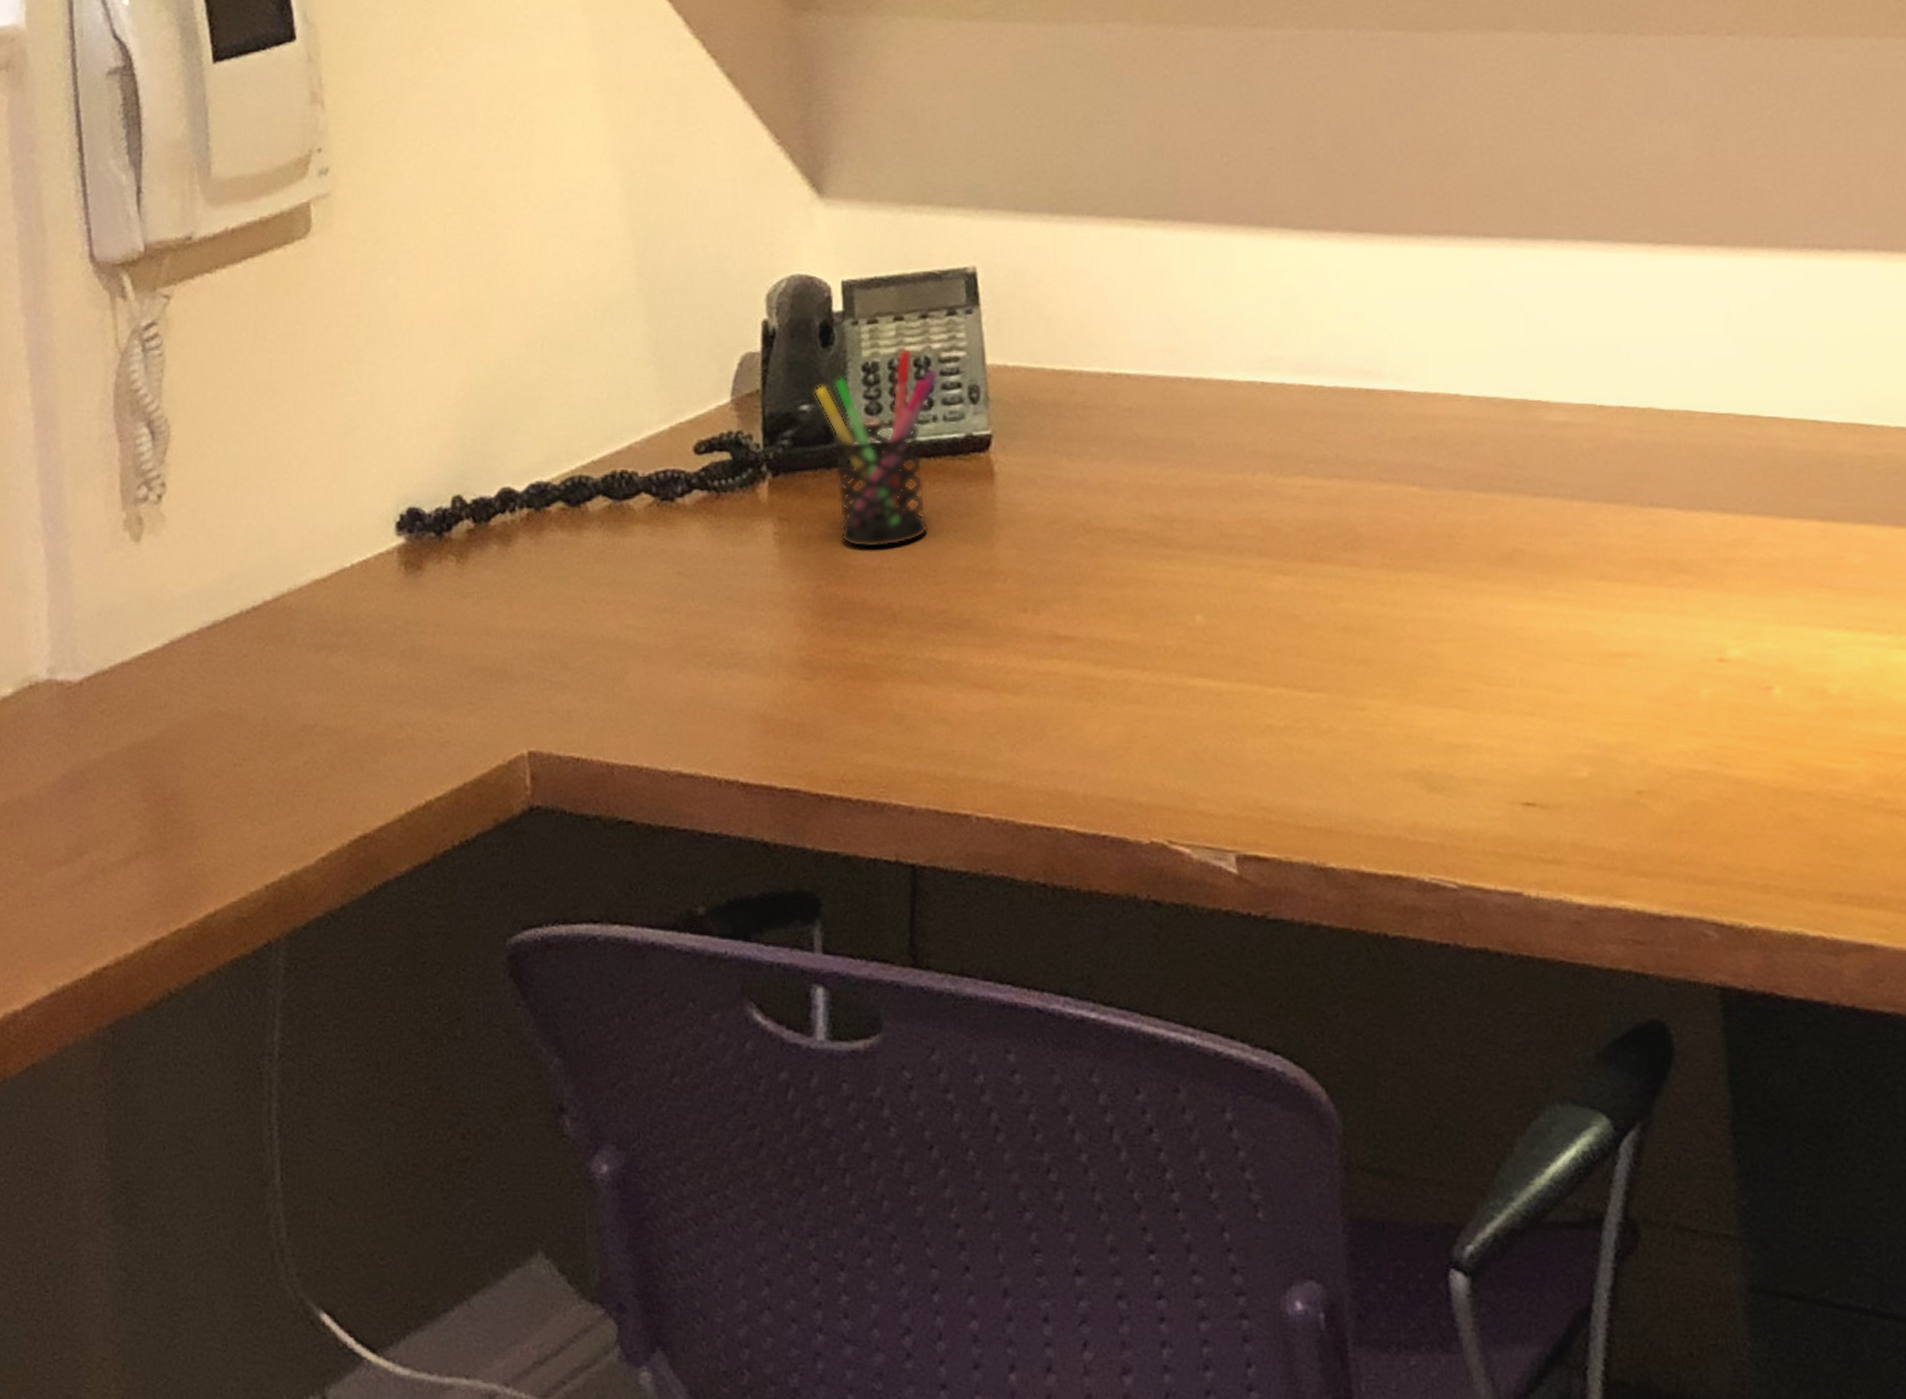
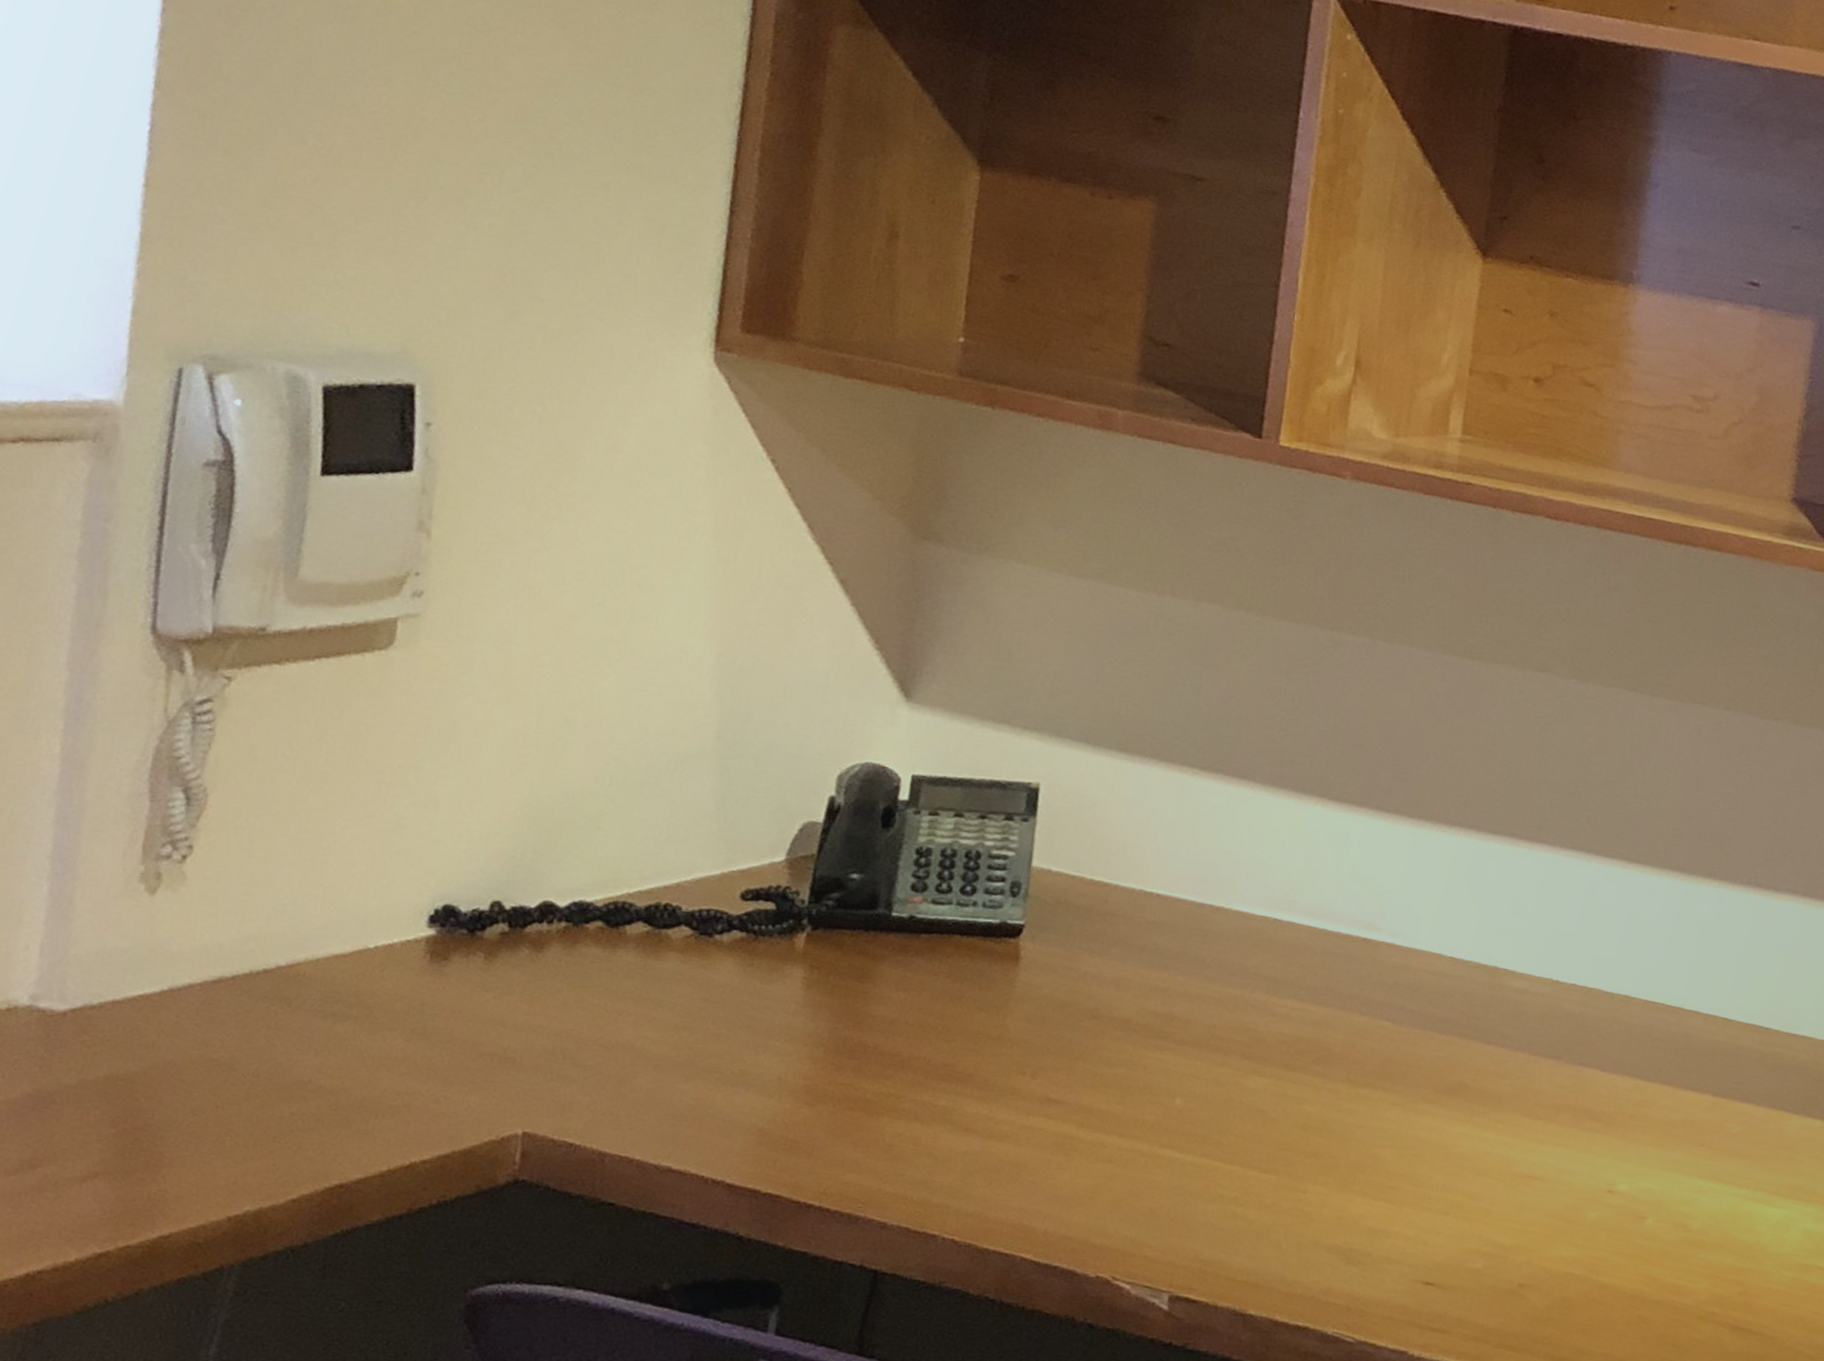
pen holder: present [814,348,939,549] -> none [865,840,987,1005]

